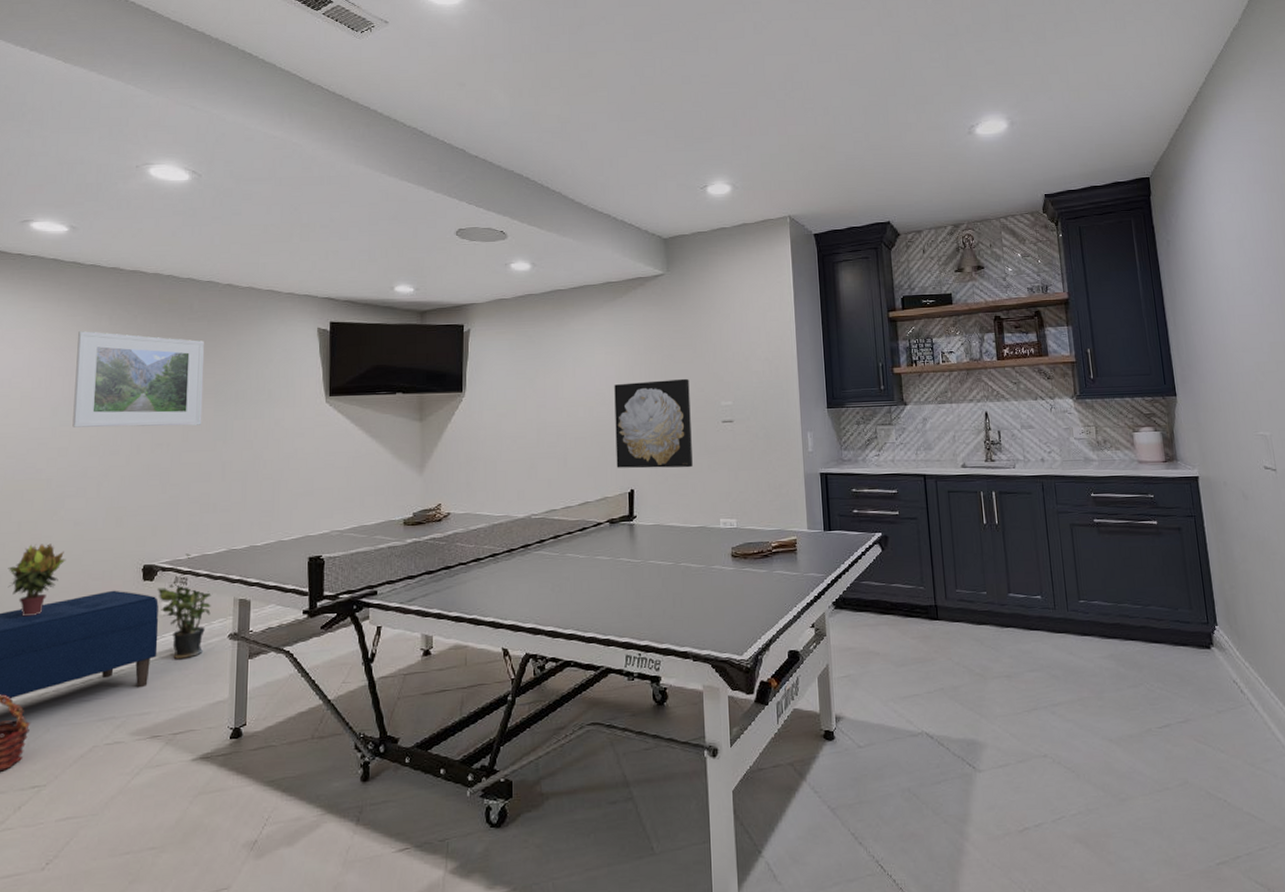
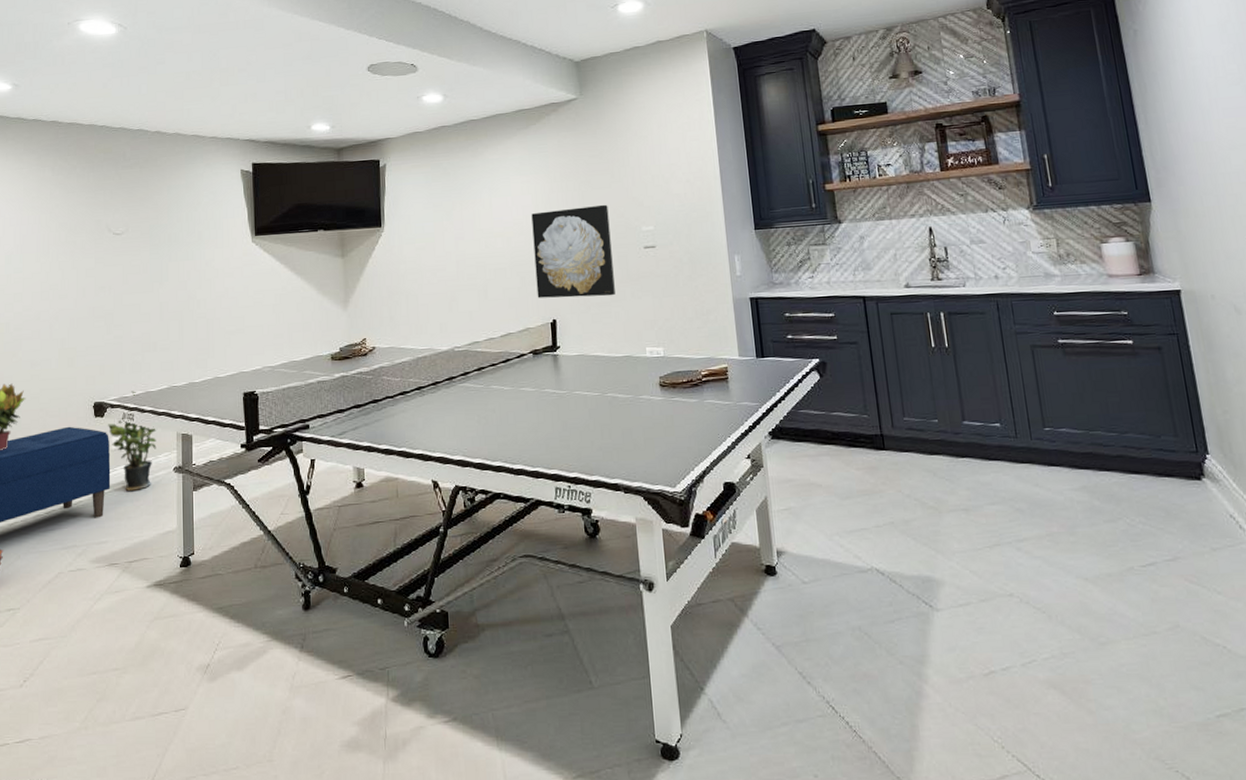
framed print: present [72,331,204,428] -> none [25,182,139,274]

